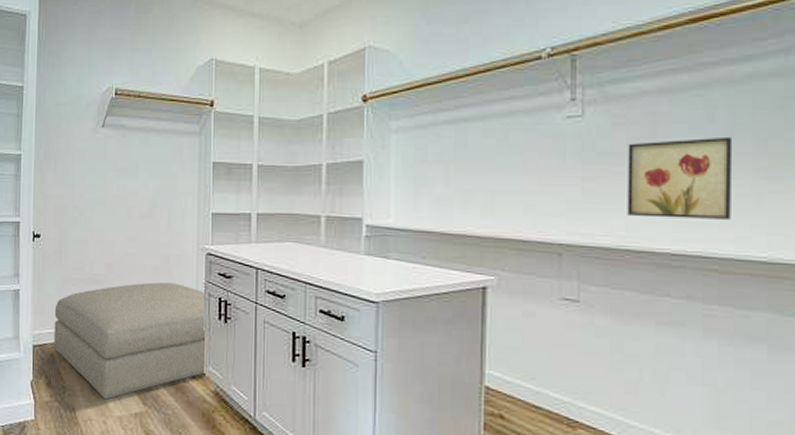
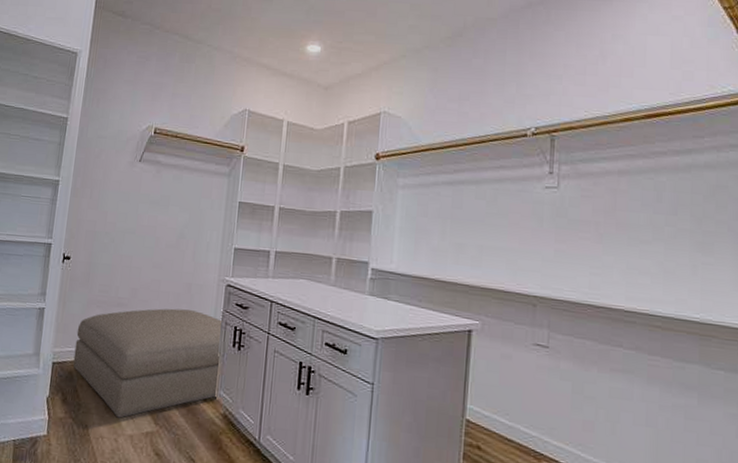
wall art: present [627,136,733,219] -> none [591,214,676,284]

